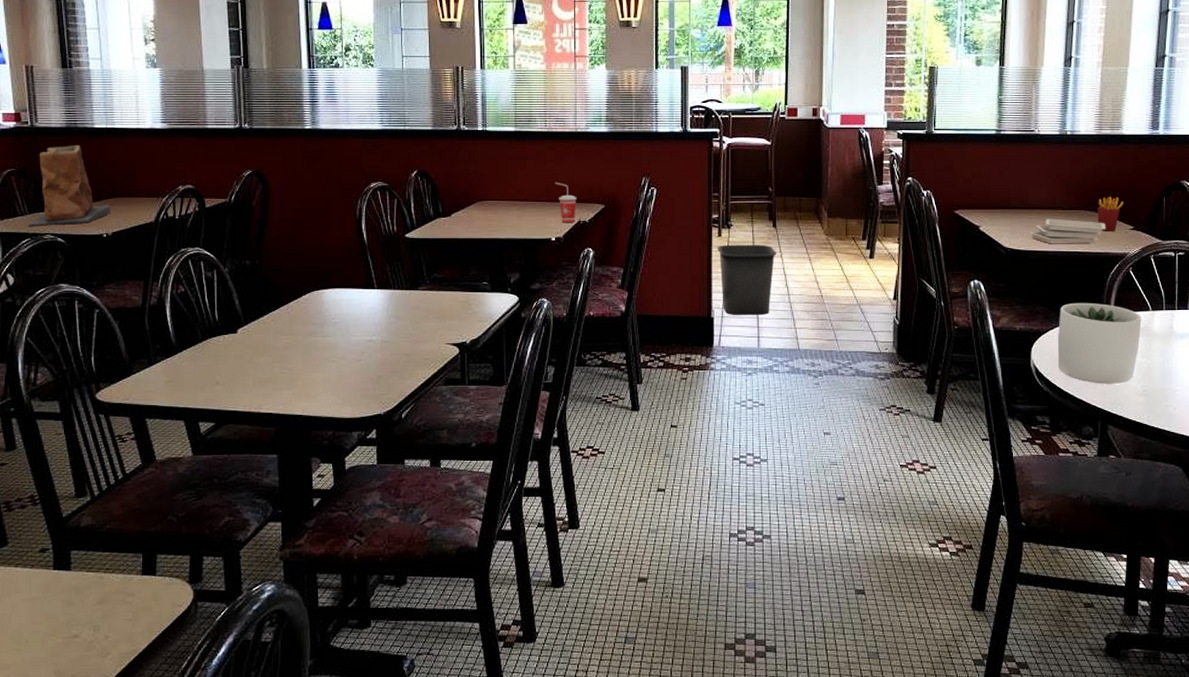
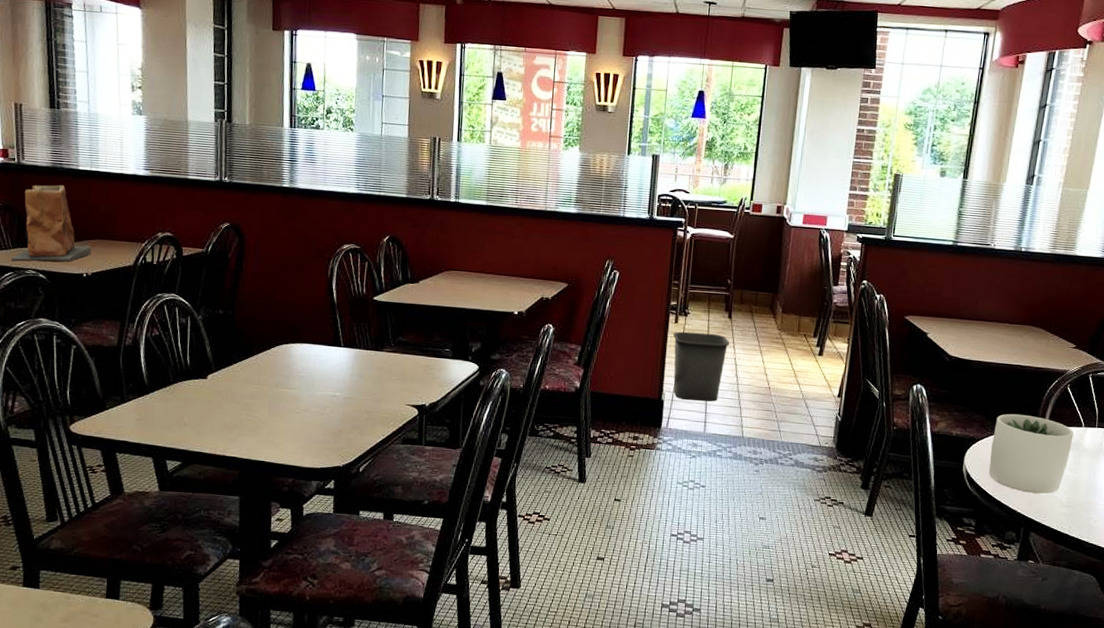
beverage cup: present [555,183,577,223] -> none [521,258,541,299]
tray: present [1029,218,1106,244] -> none [974,331,1050,358]
french fries: present [1097,196,1123,231] -> none [1041,314,1069,348]

